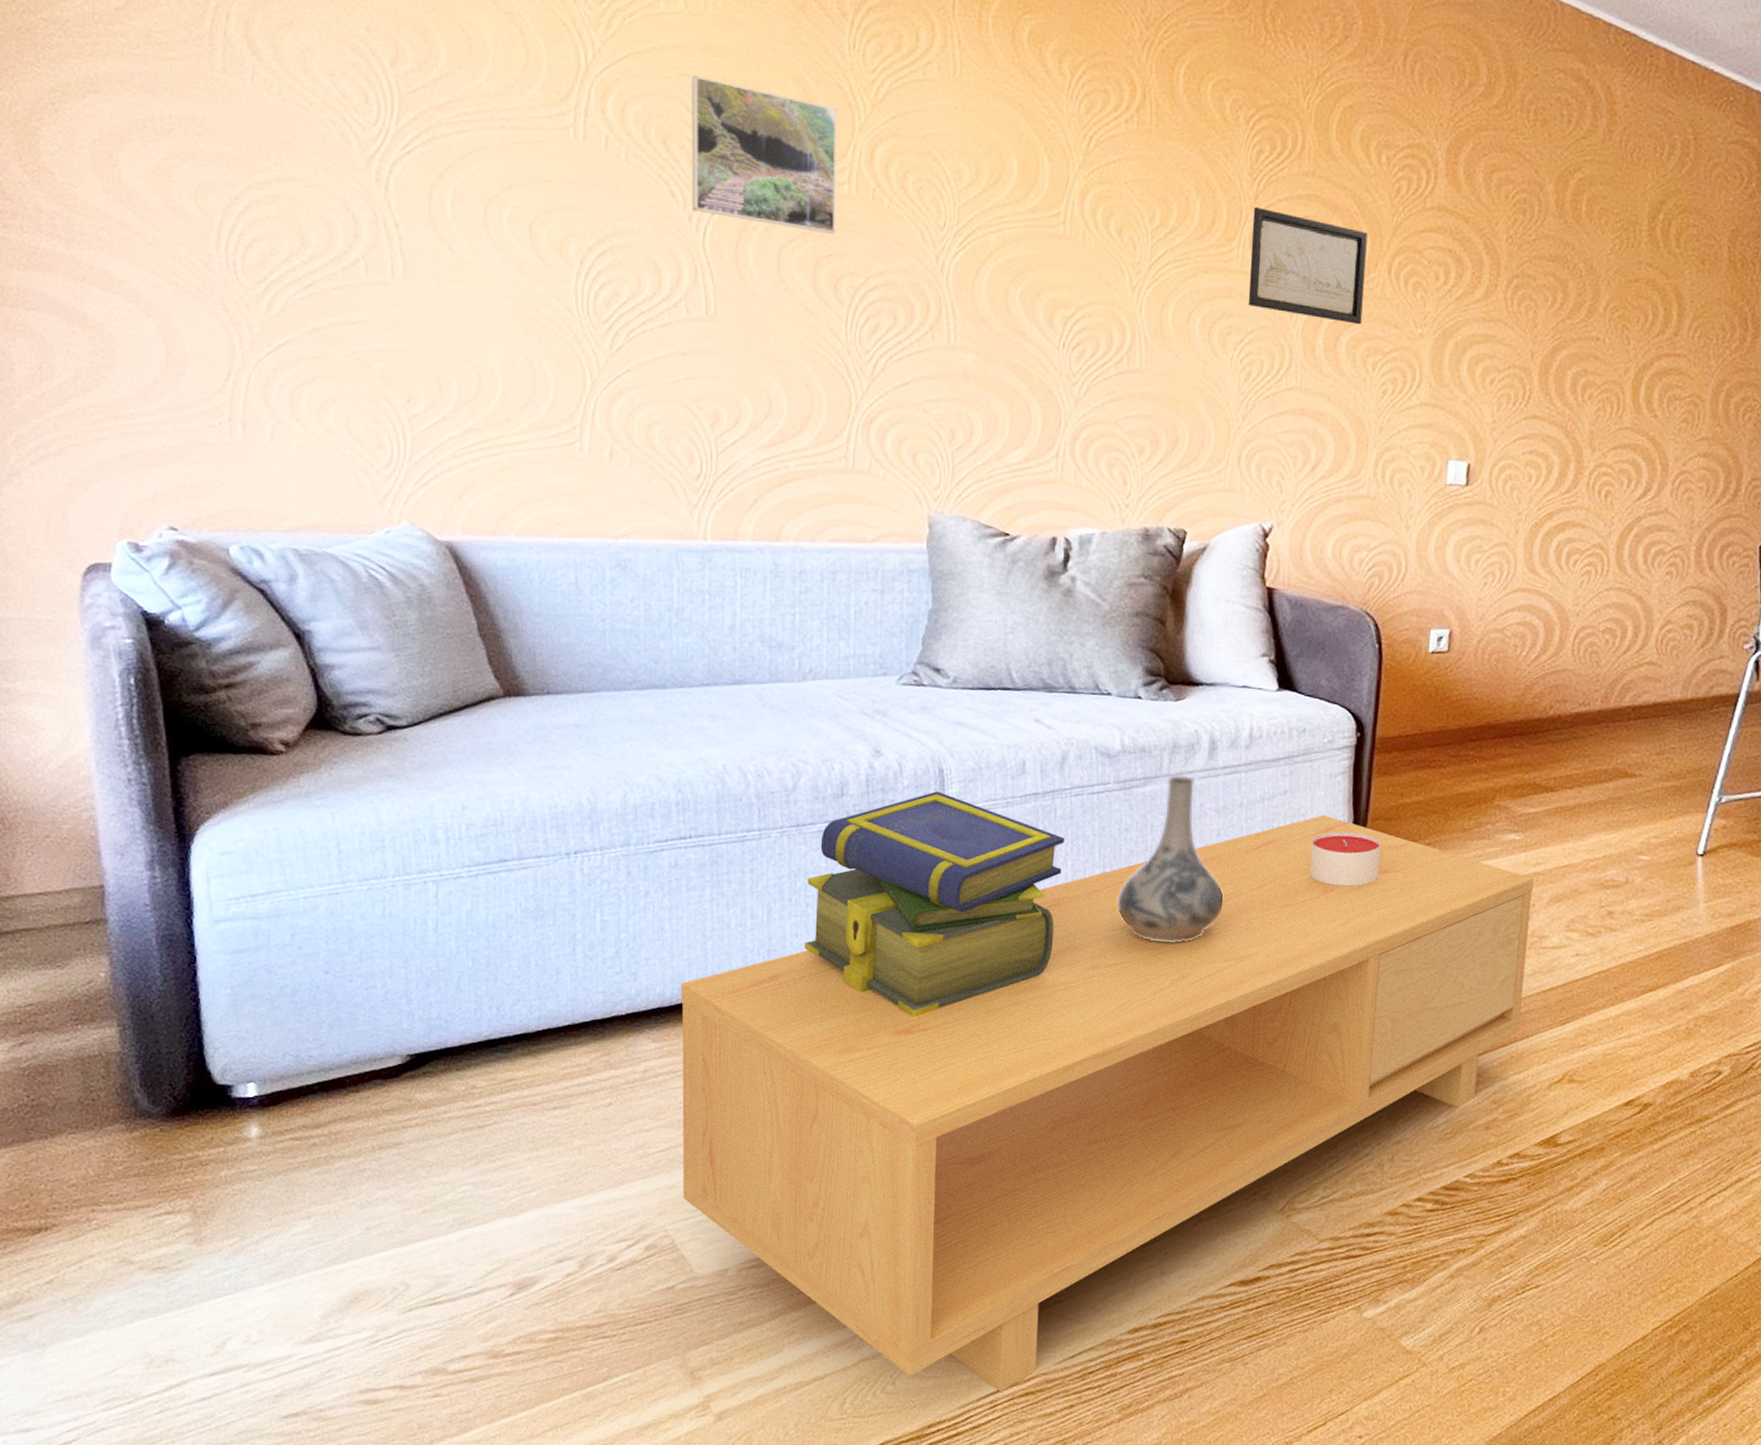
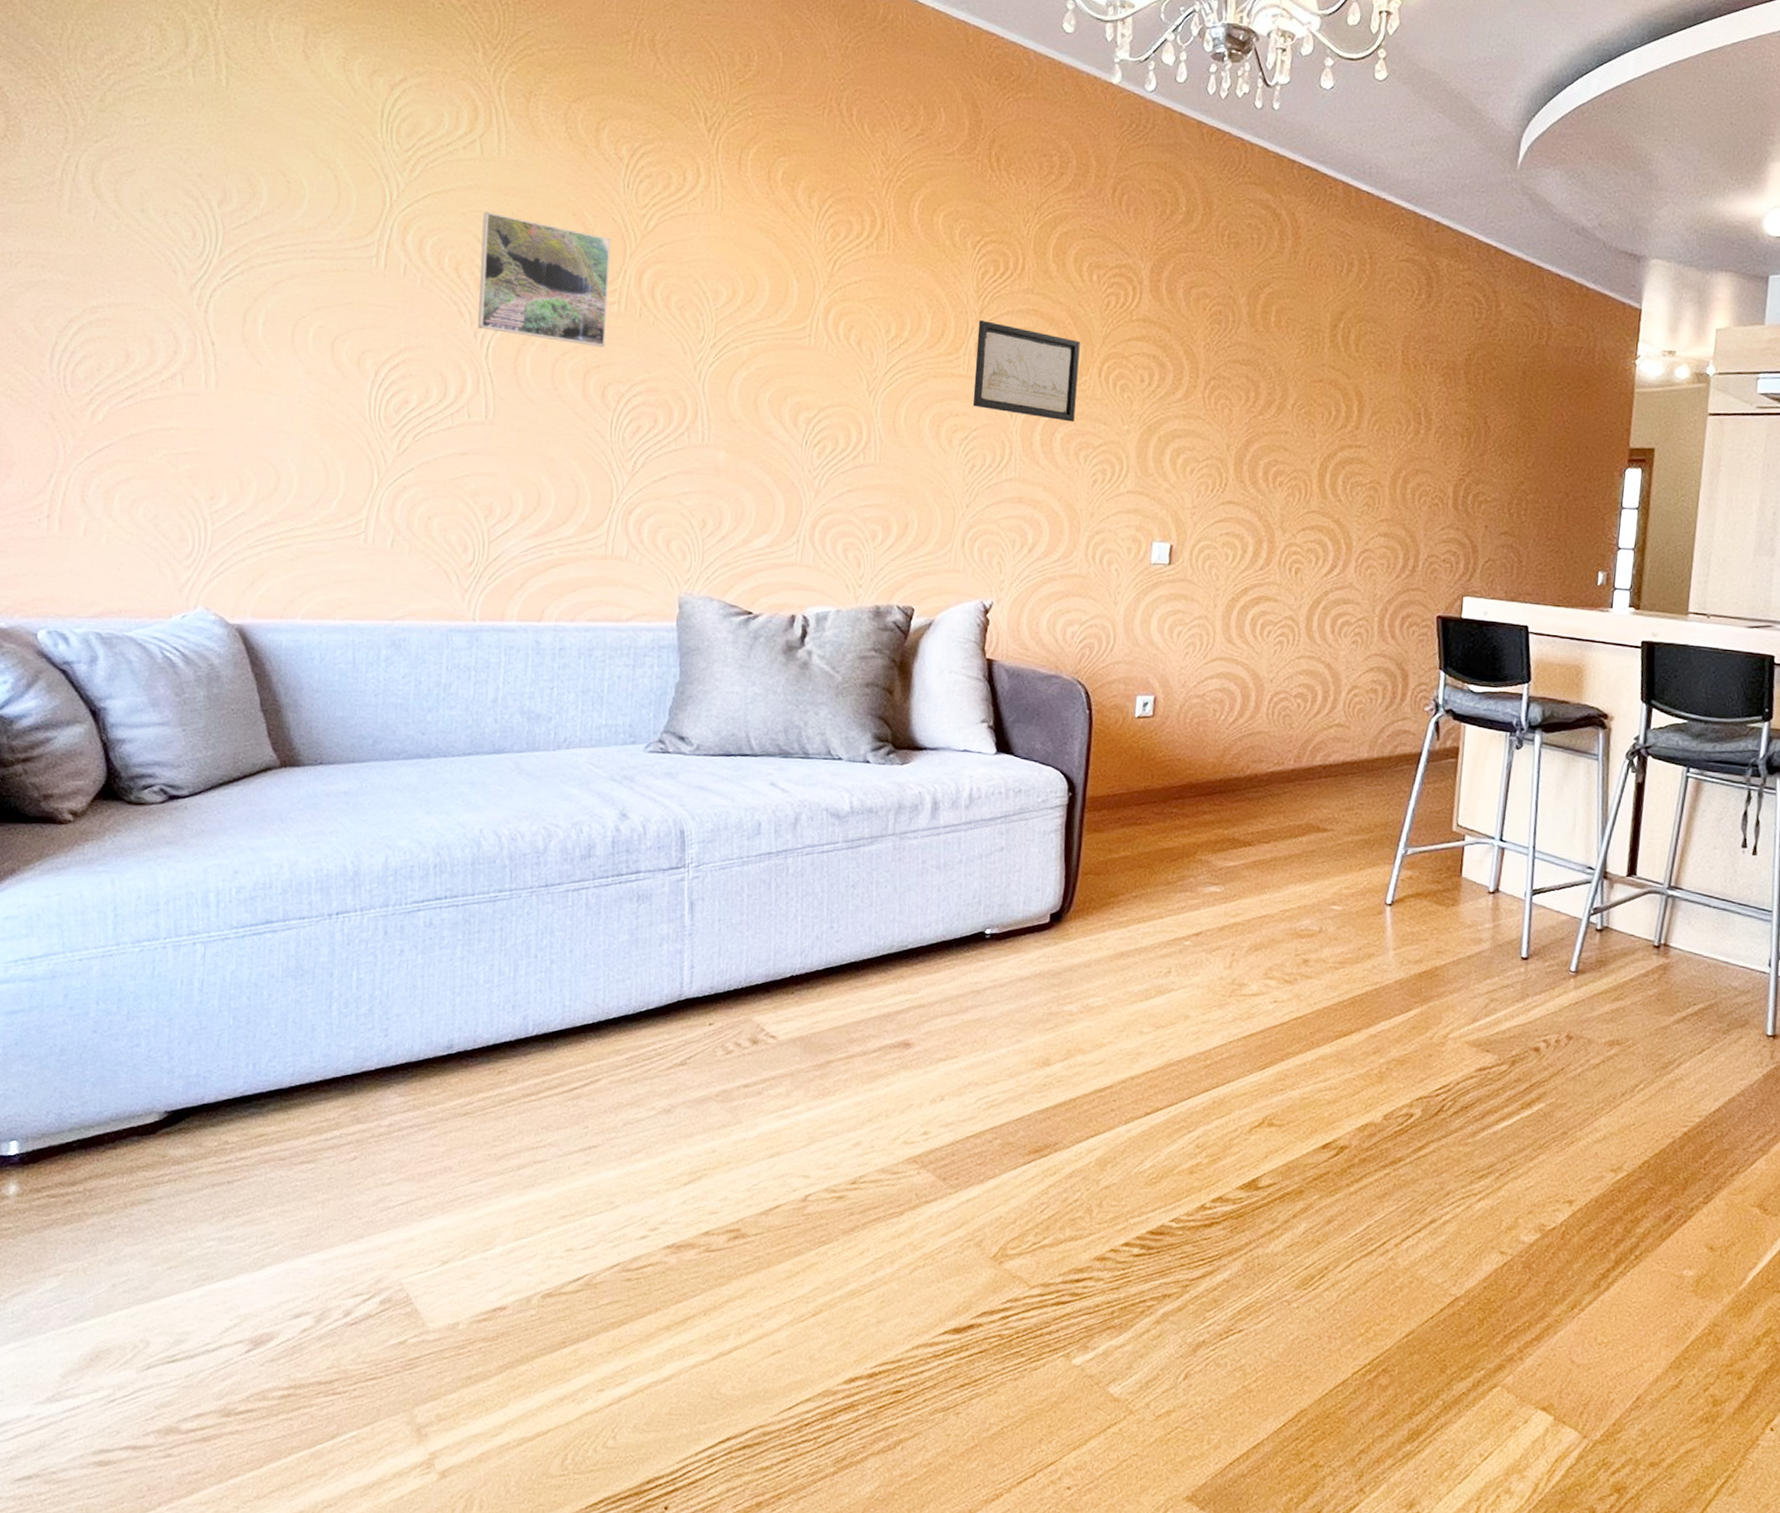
coffee table: present [681,814,1534,1392] -> none [420,870,1234,1445]
stack of books: present [803,791,1064,1018] -> none [546,851,795,1070]
decorative vase: present [1118,775,1224,943] -> none [844,834,943,994]
candle: present [1309,831,1381,887] -> none [1023,885,1091,939]

